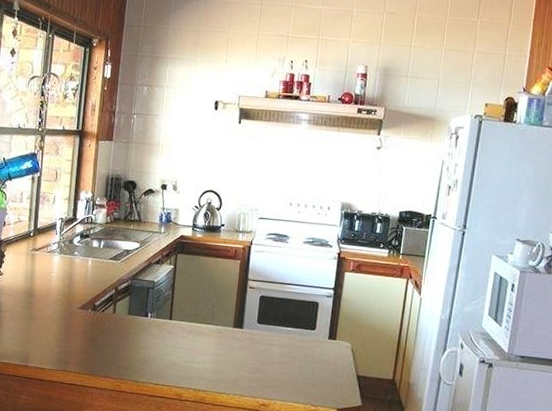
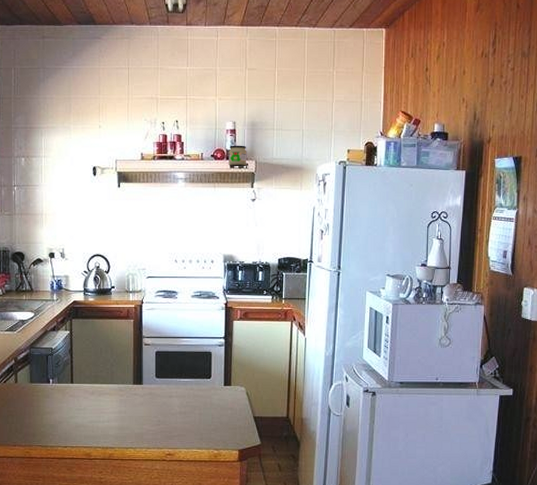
jar: none [356,89,377,113] -> present [228,145,247,167]

